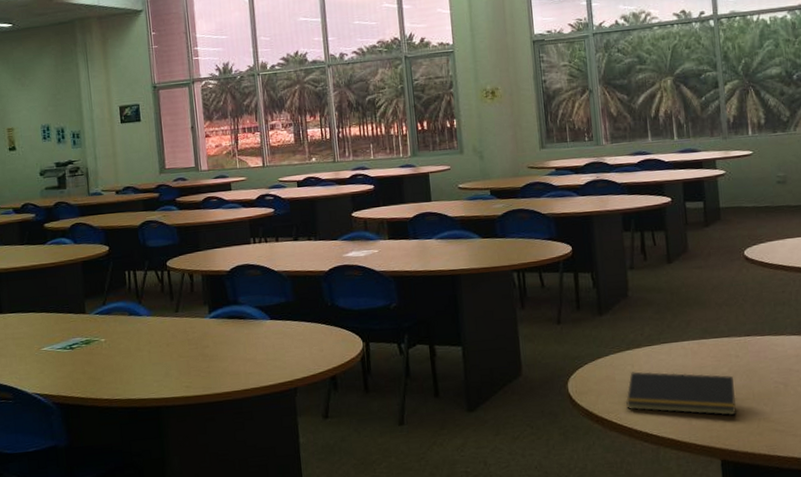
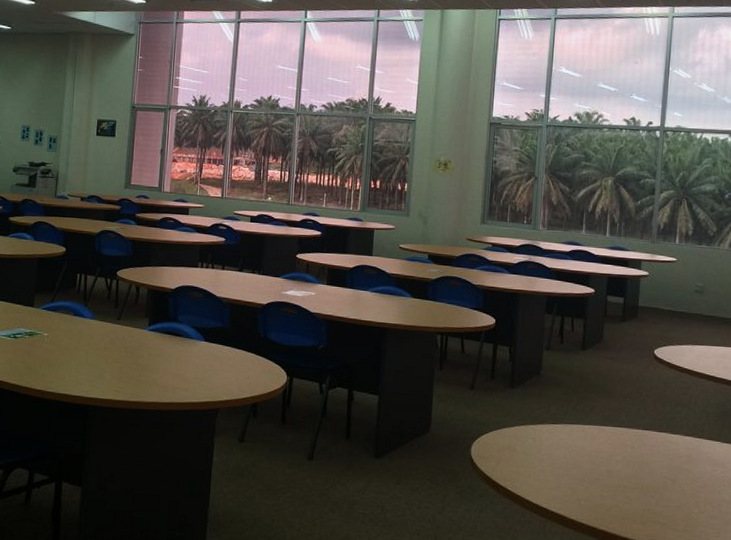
notepad: present [626,371,737,416] -> none [523,445,626,502]

